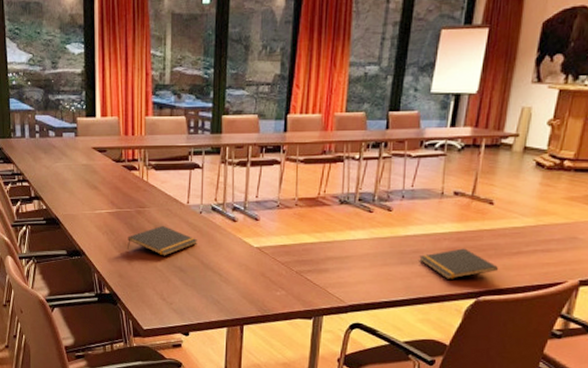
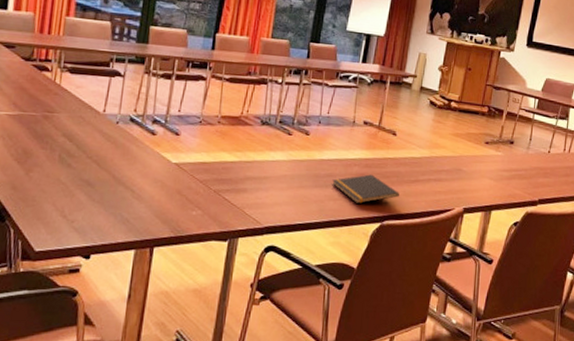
notepad: present [126,225,197,256] -> none [25,133,111,168]

